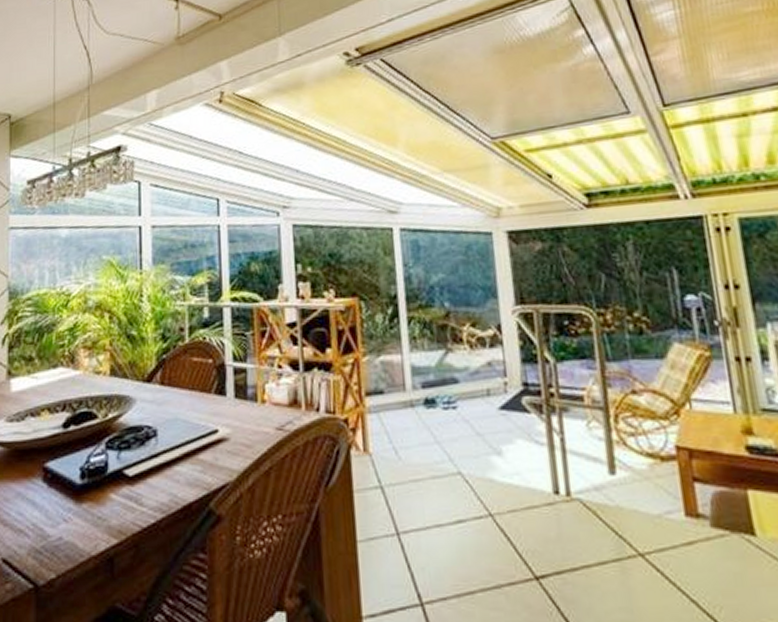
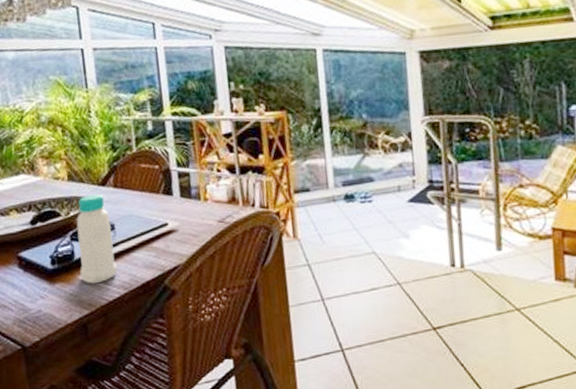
bottle: none [112,392,156,505] -> present [76,194,118,284]

